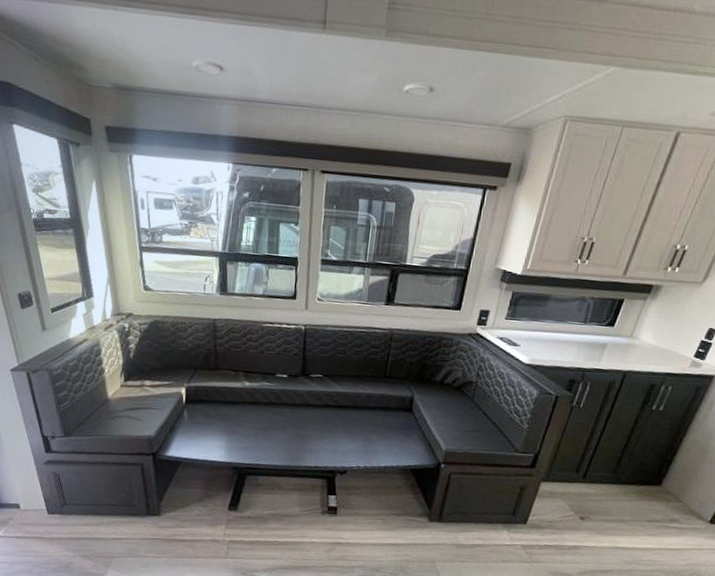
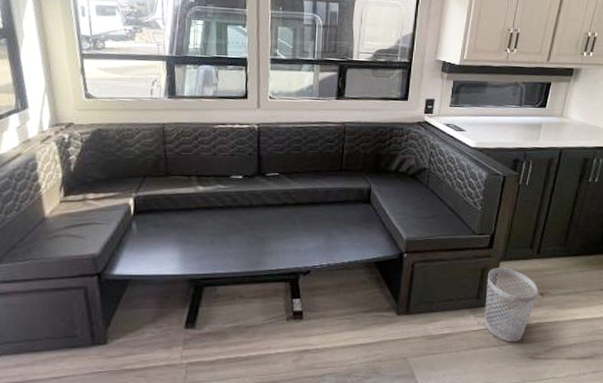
wastebasket: none [517,487,579,561] -> present [484,268,538,343]

